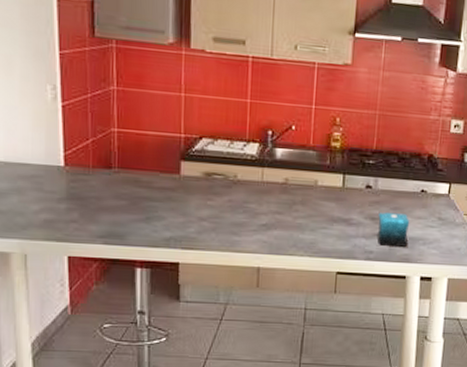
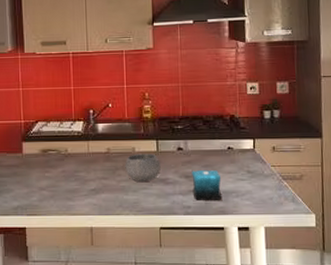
bowl: none [304,187,345,221] -> present [125,153,161,183]

